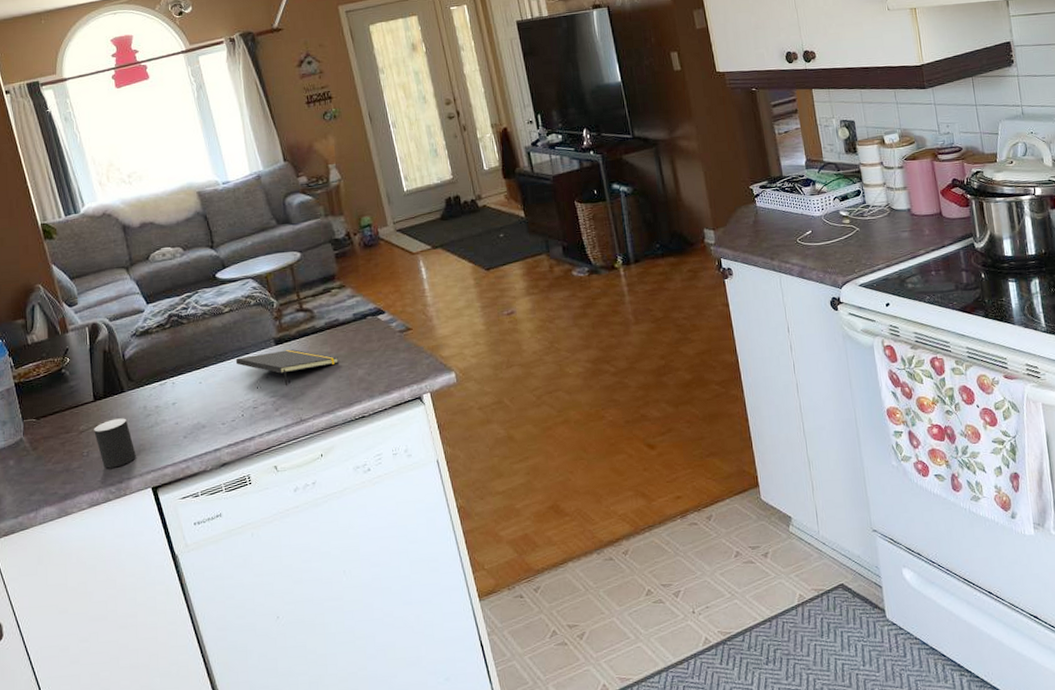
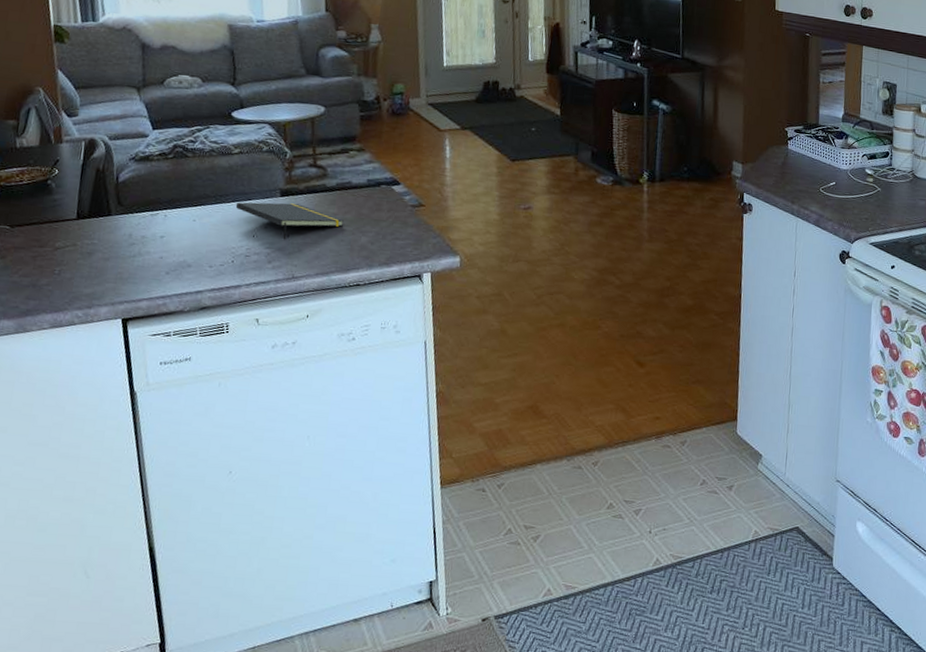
cup: present [94,418,136,469] -> none [70,241,112,292]

